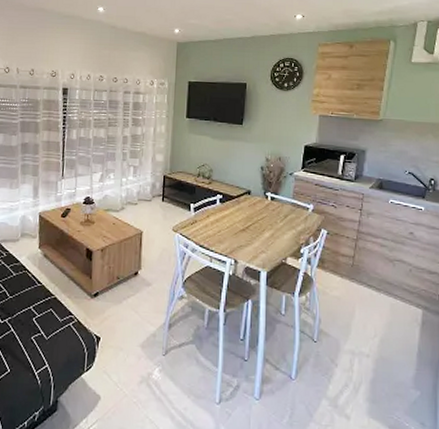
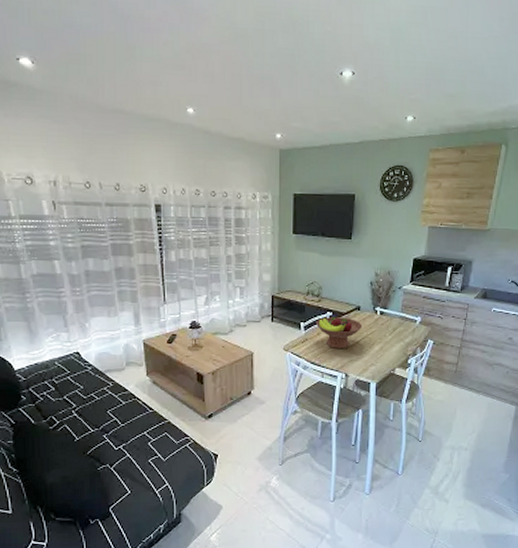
fruit bowl: none [206,200,252,233] -> present [316,317,362,348]

